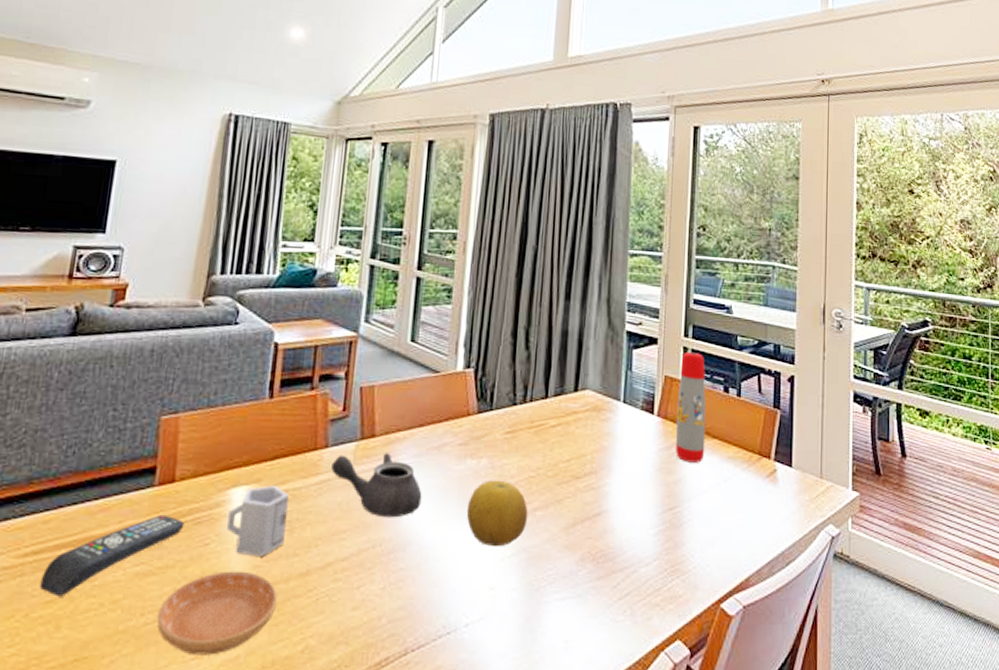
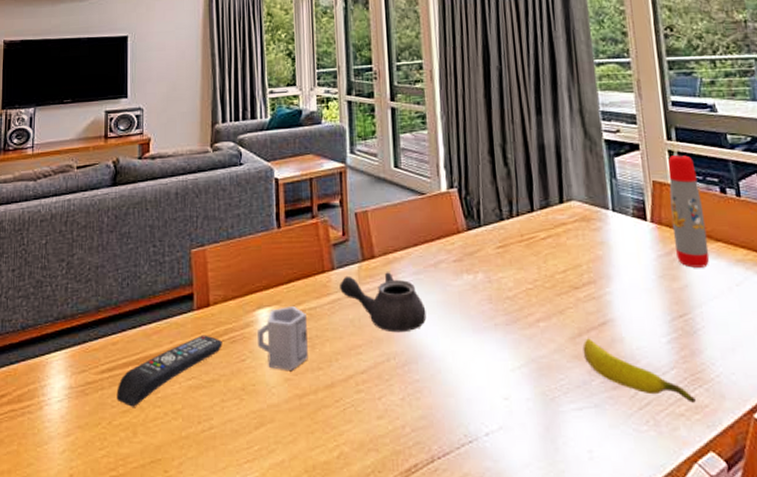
saucer: present [156,571,277,655] -> none [211,383,309,459]
fruit: present [466,480,528,547] -> none [470,293,532,359]
banana: none [574,529,672,593] -> present [583,338,696,403]

